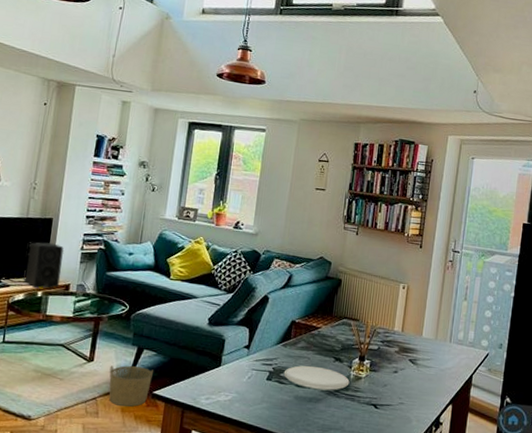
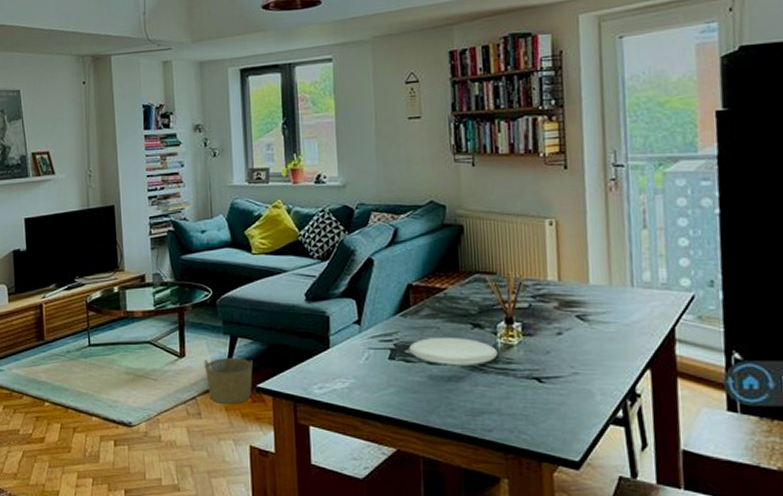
speaker: present [23,242,64,288] -> none [94,232,135,283]

